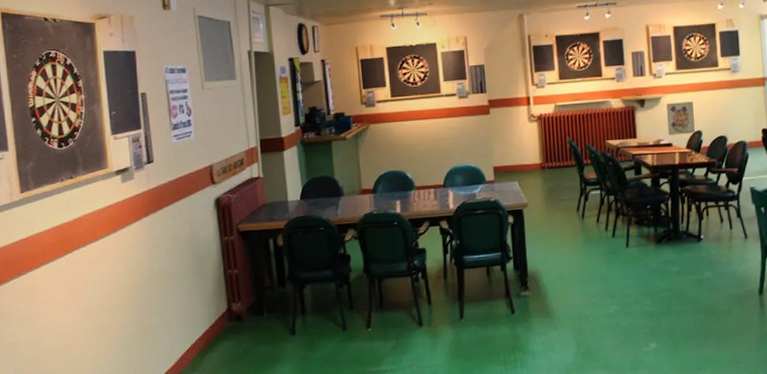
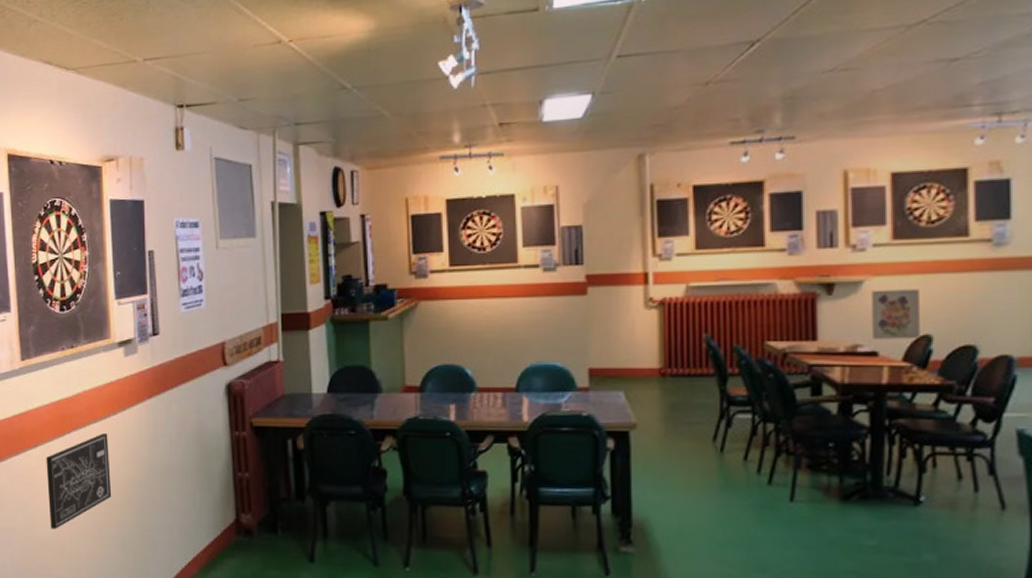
wall art: none [49,249,114,338] -> present [46,433,112,529]

